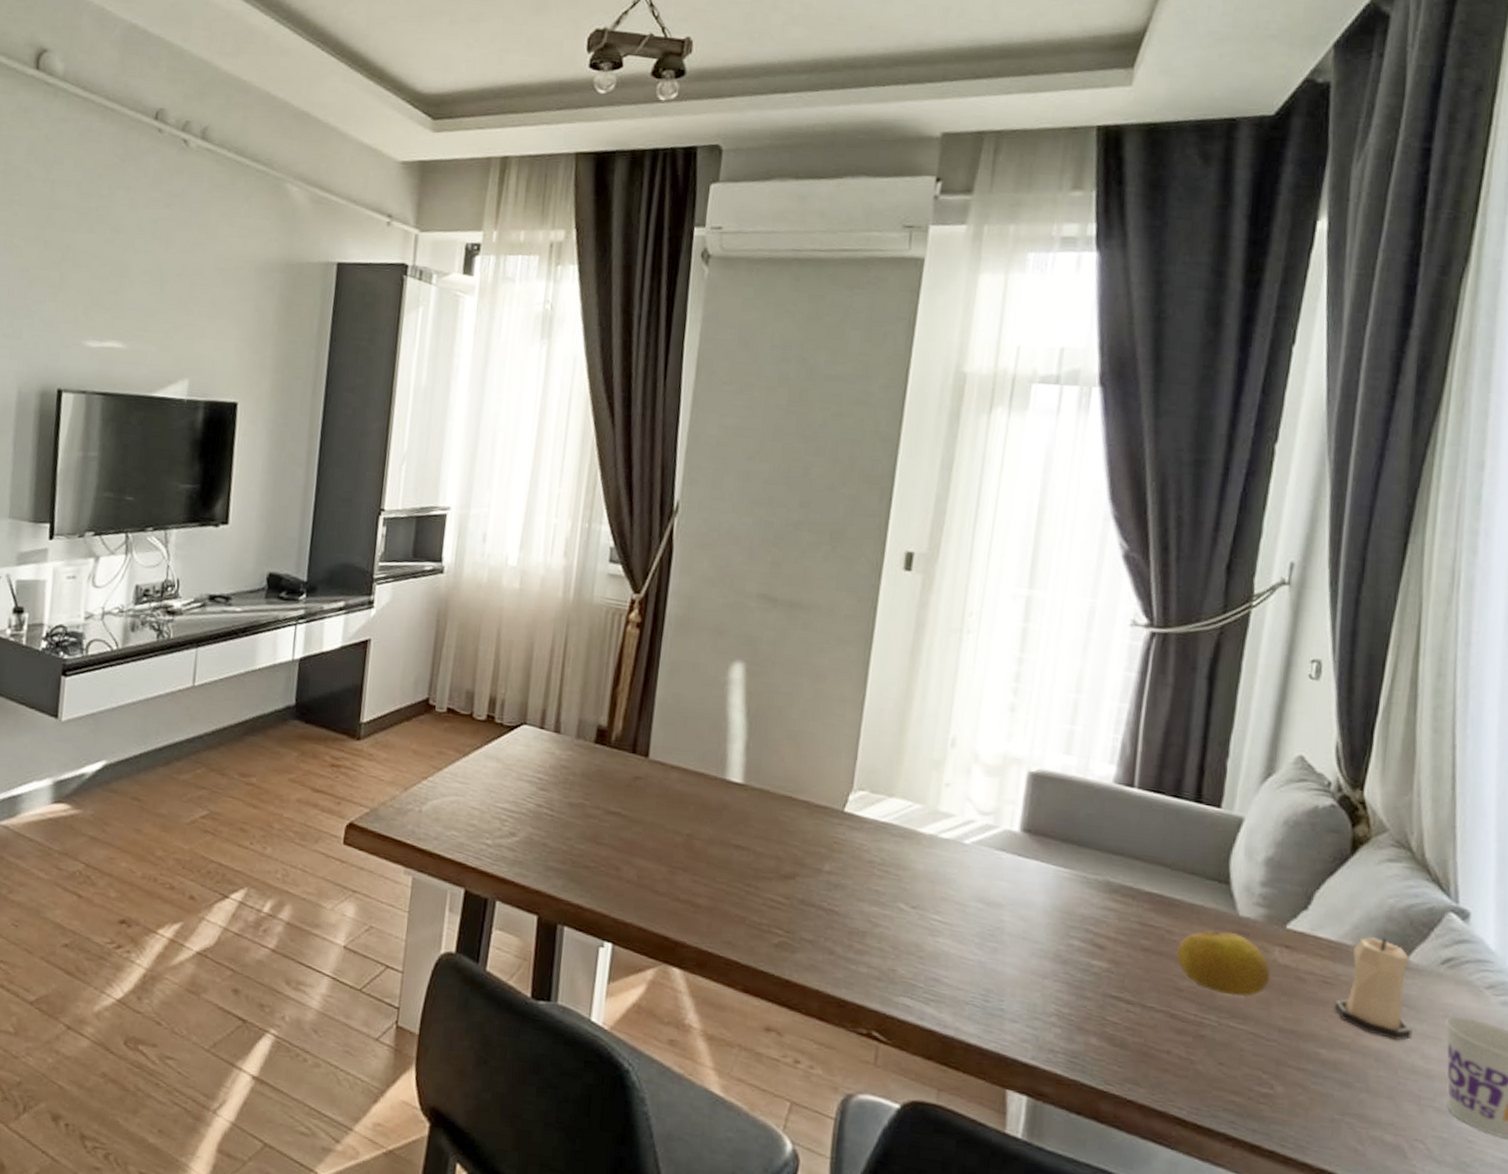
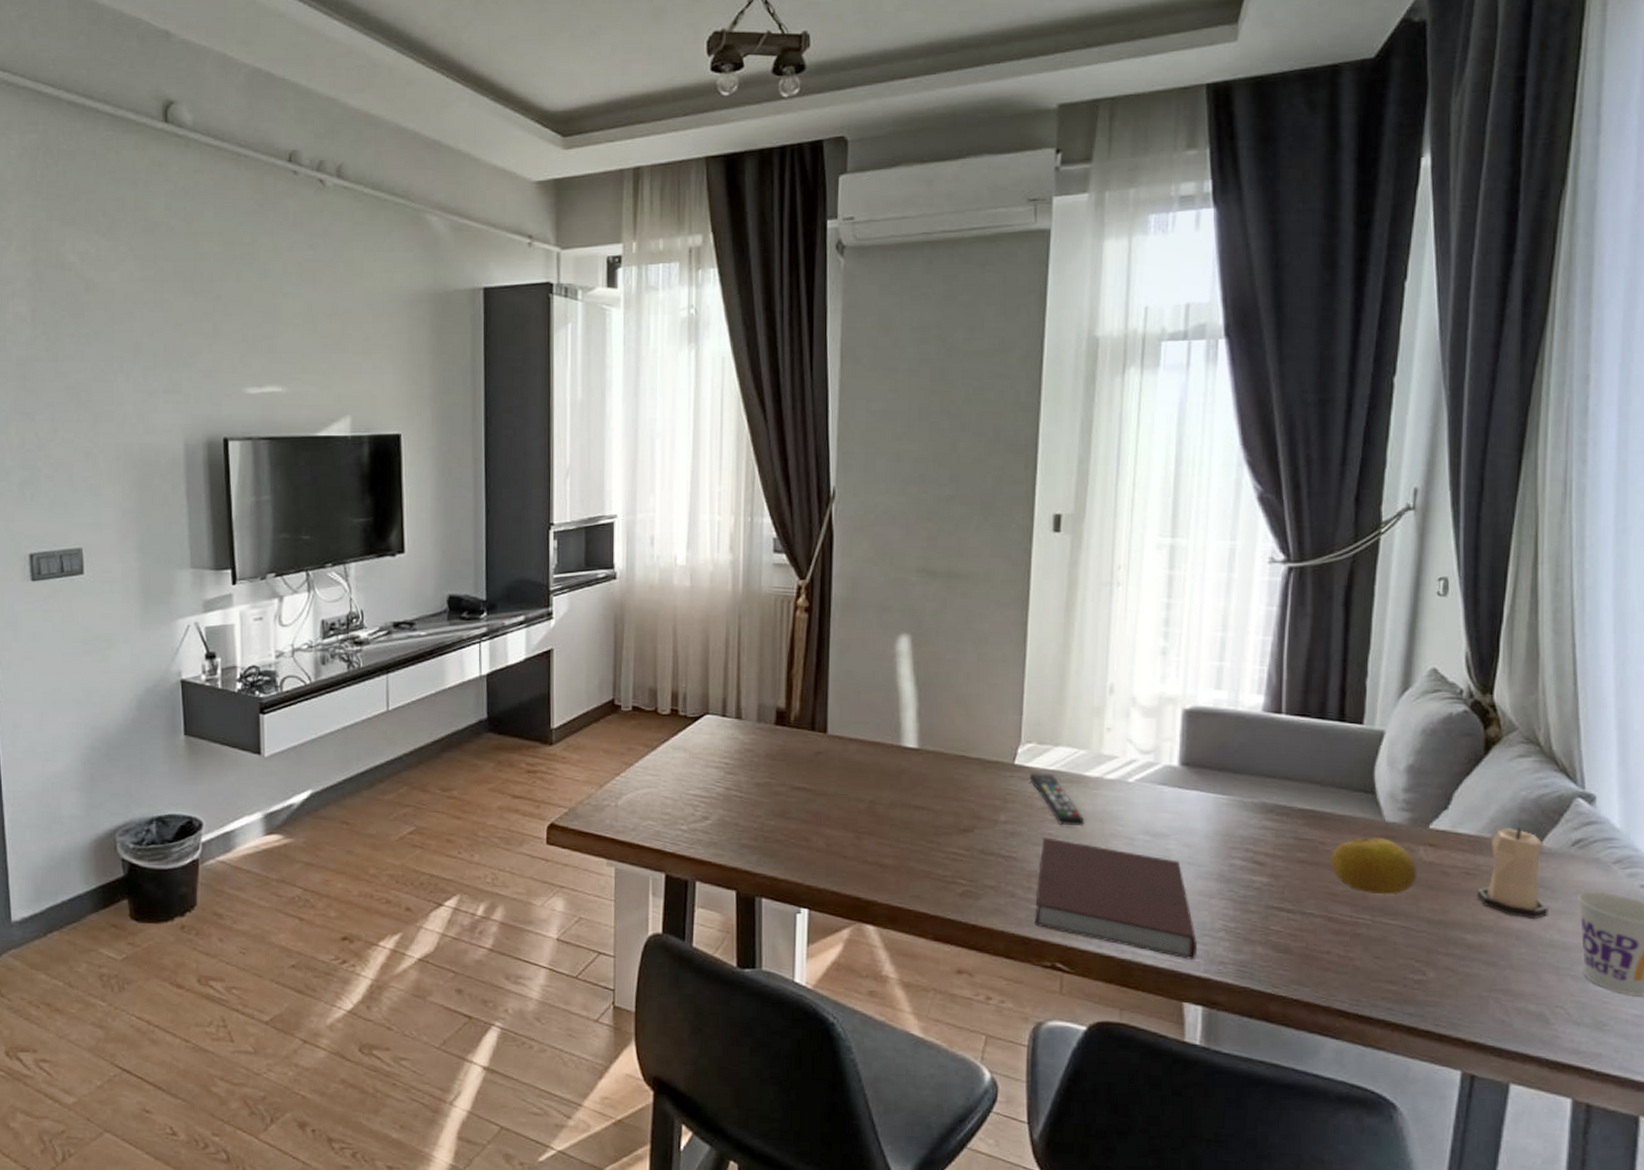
notebook: none [852,893,1026,1044] -> present [1035,837,1197,960]
remote control: none [859,822,915,886] -> present [1030,772,1085,827]

